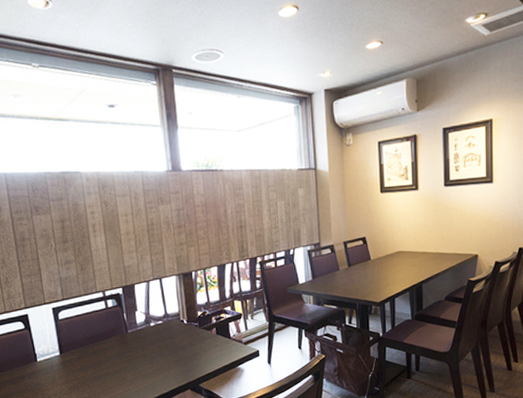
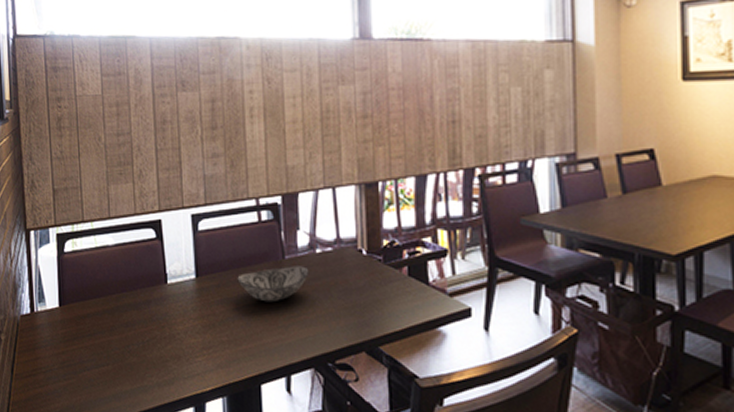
decorative bowl: none [92,336,147,365] -> present [237,266,309,303]

